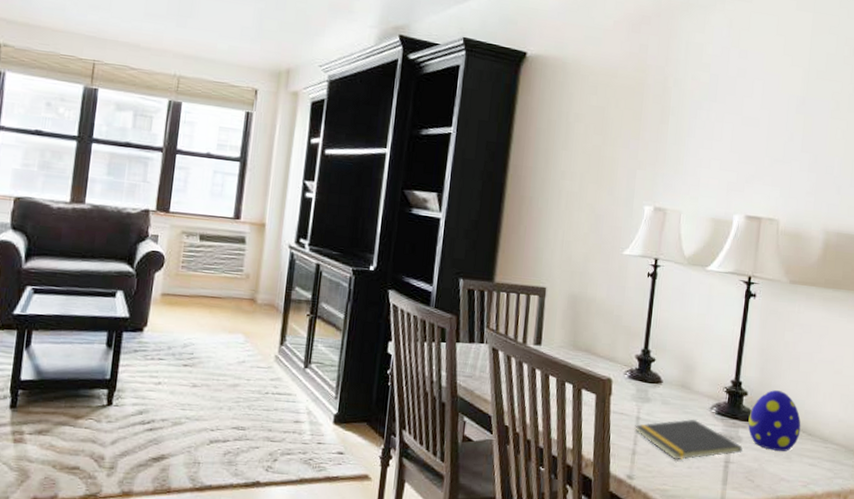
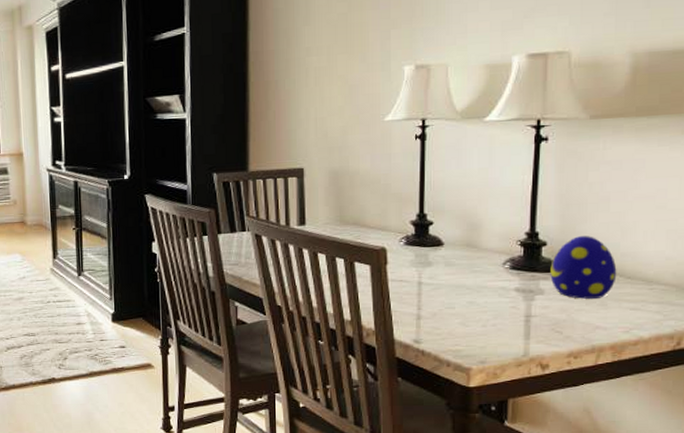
notepad: present [635,419,743,460] -> none [417,277,547,319]

